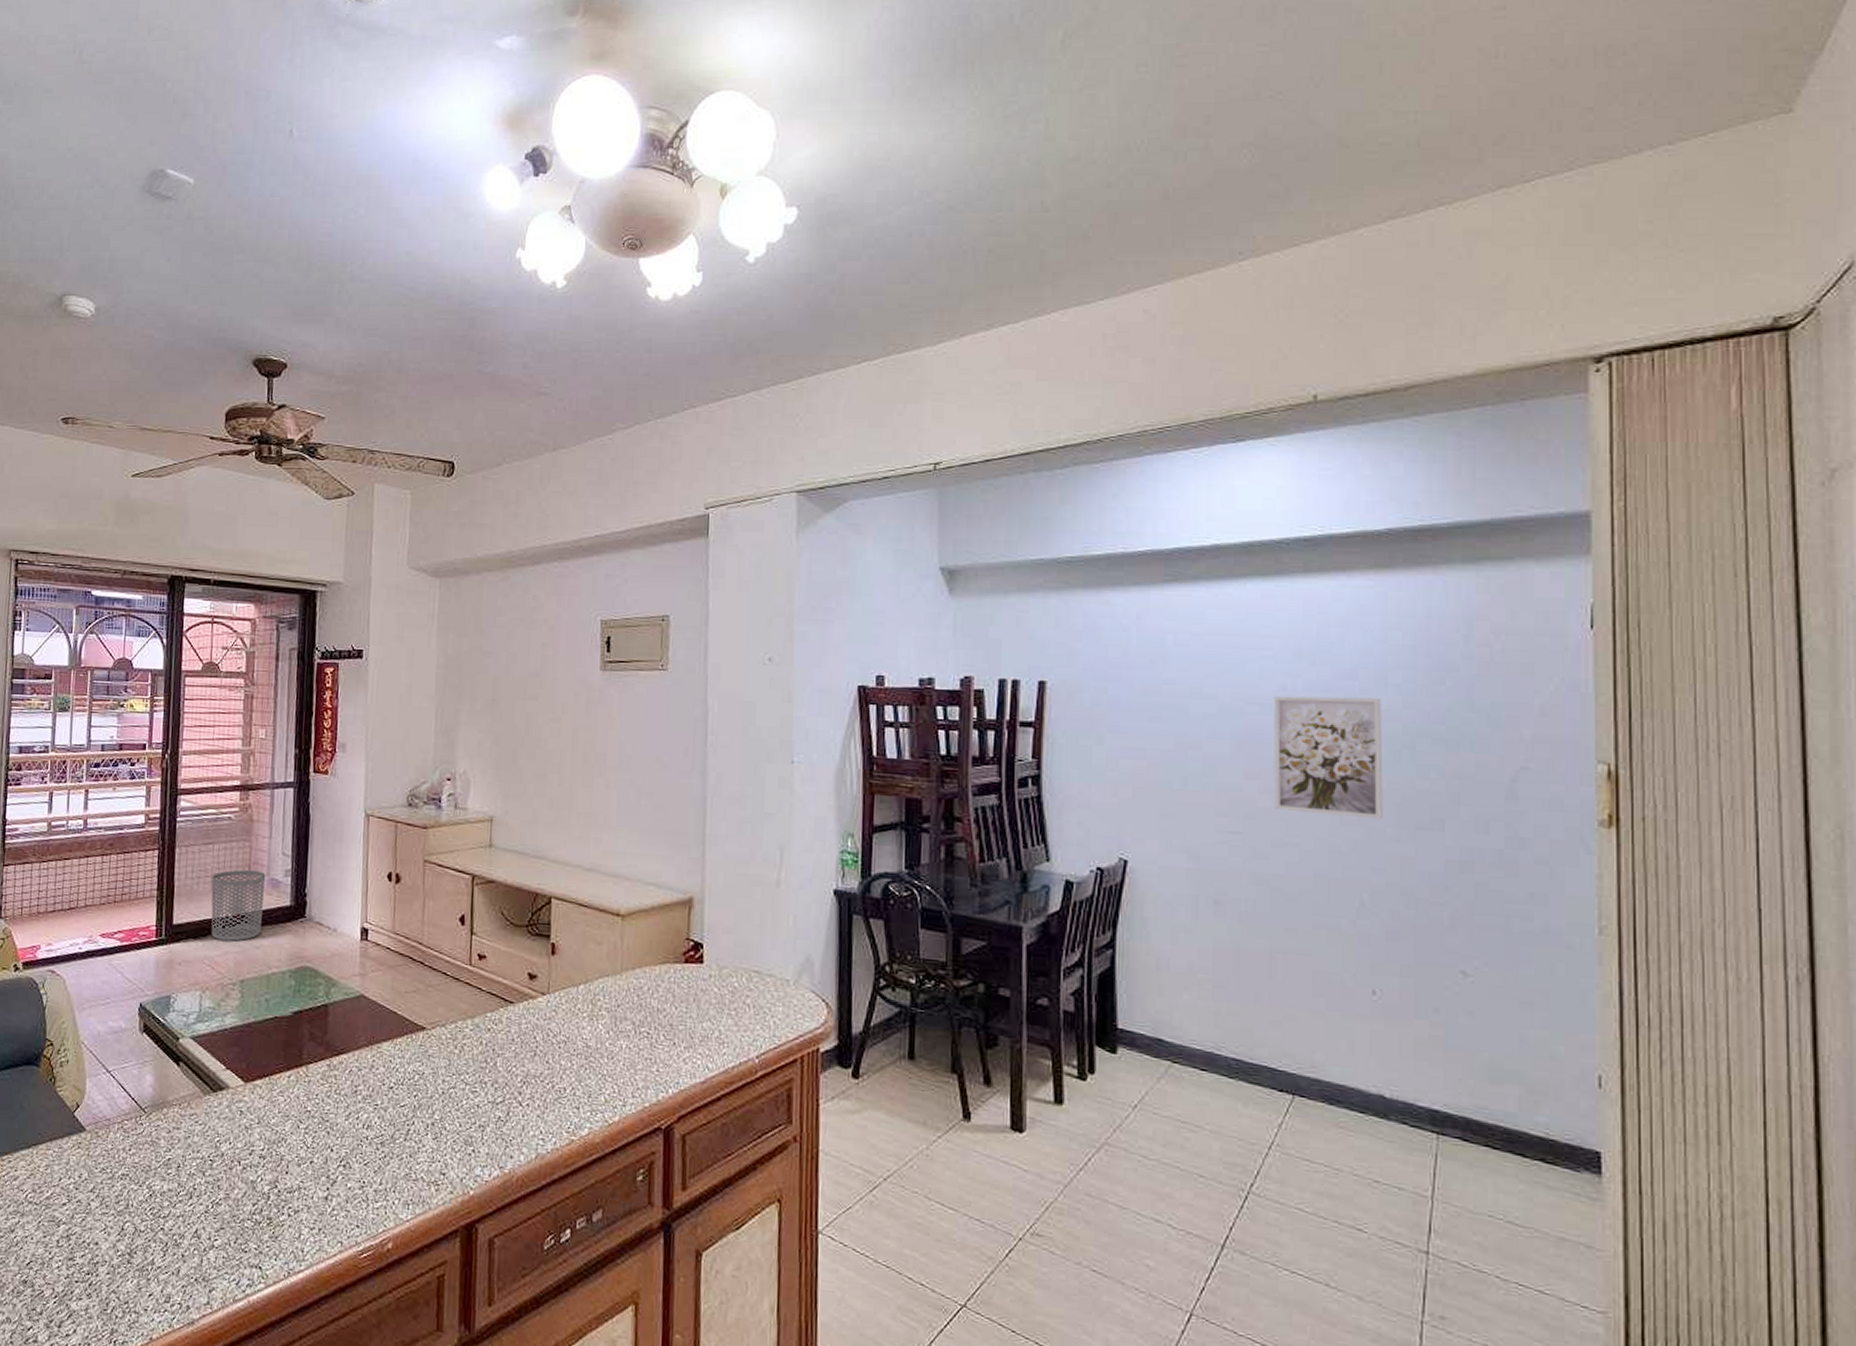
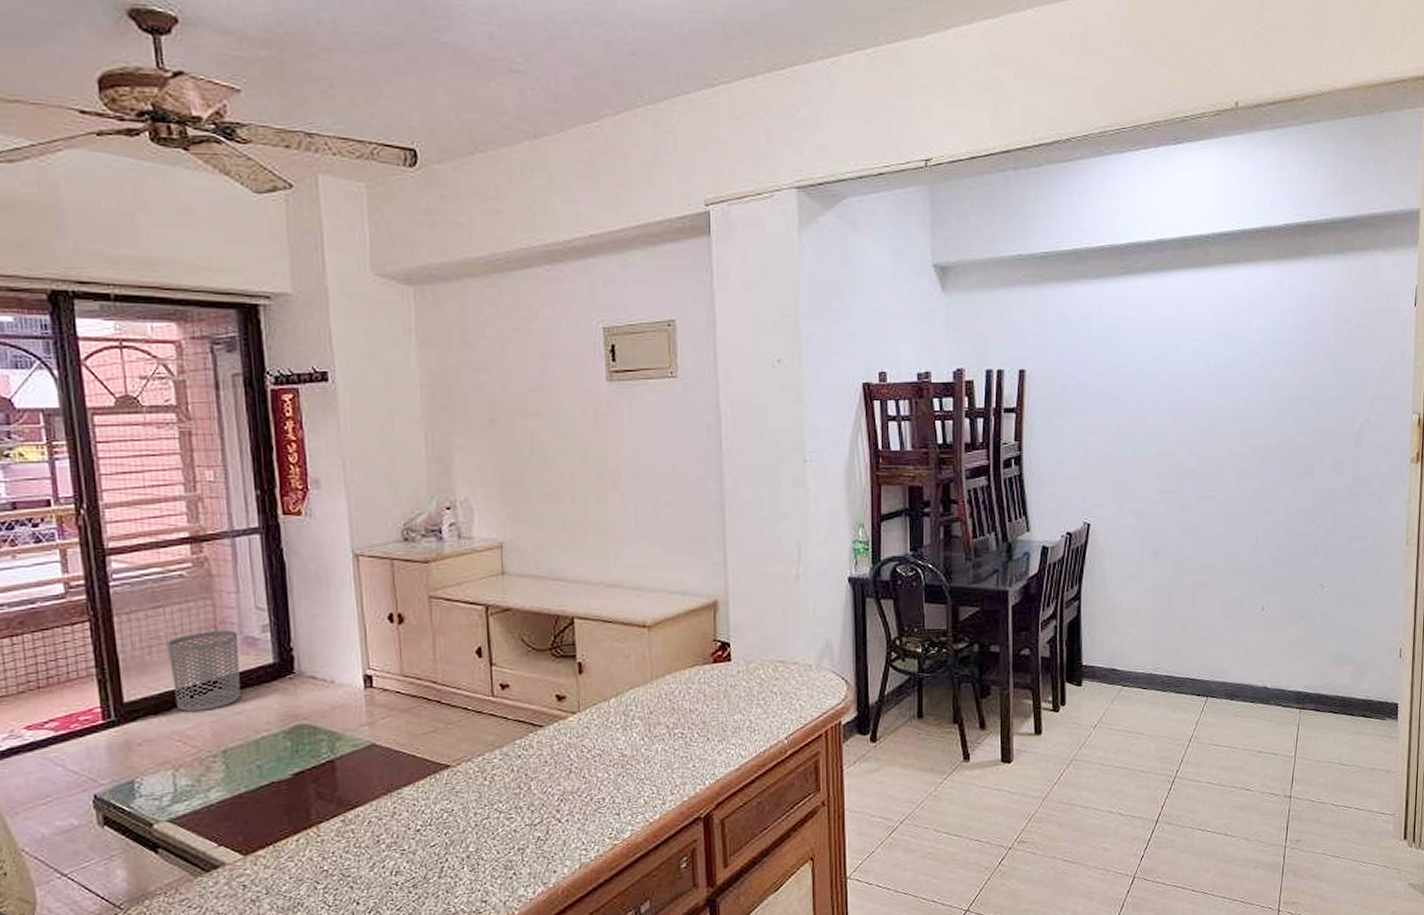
wall art: present [1273,695,1383,820] -> none [1199,371,1276,471]

